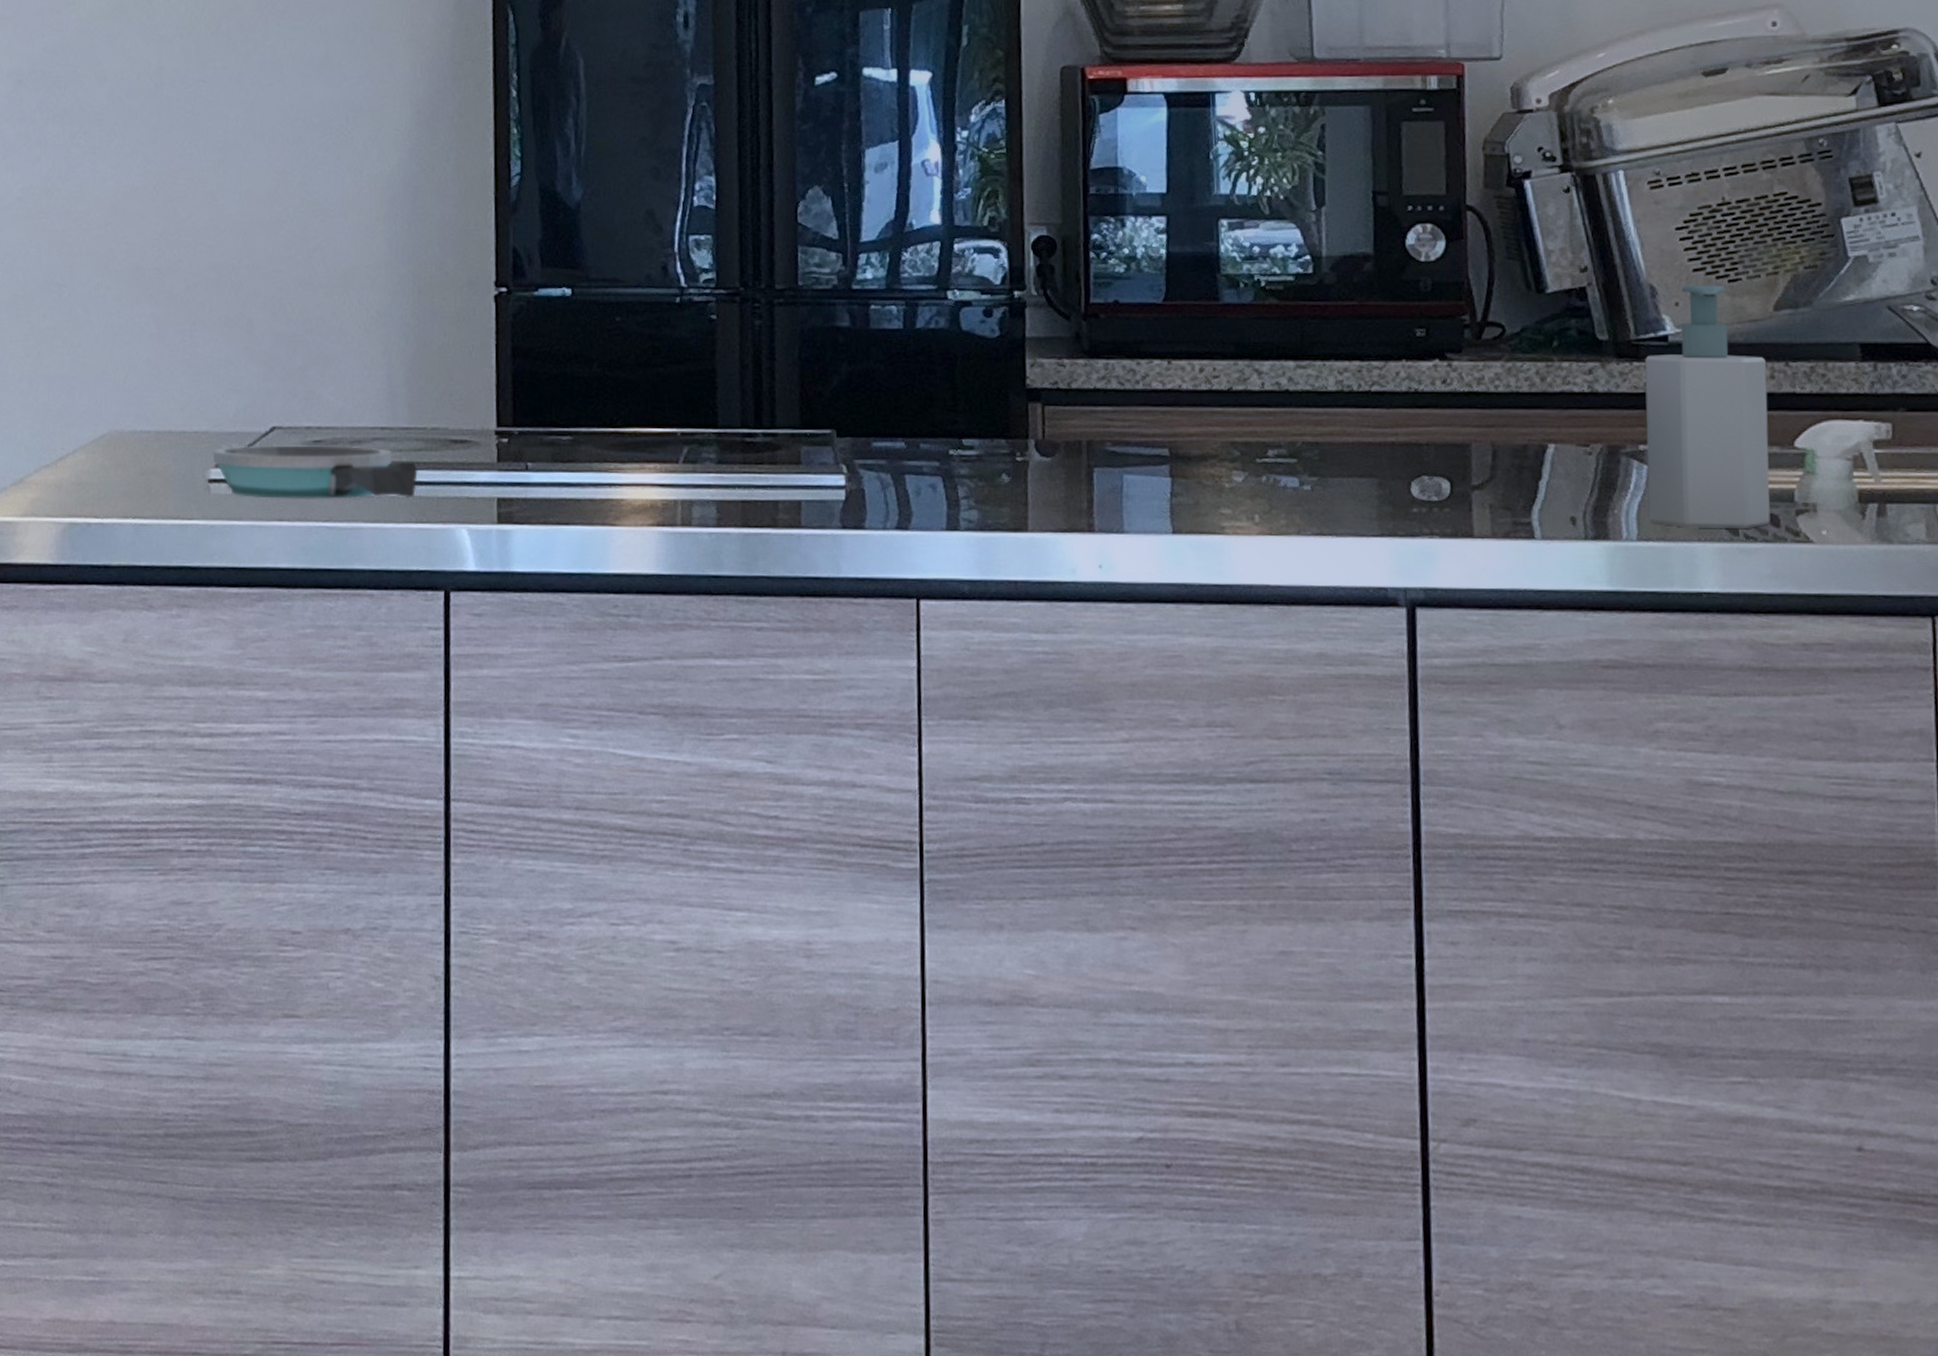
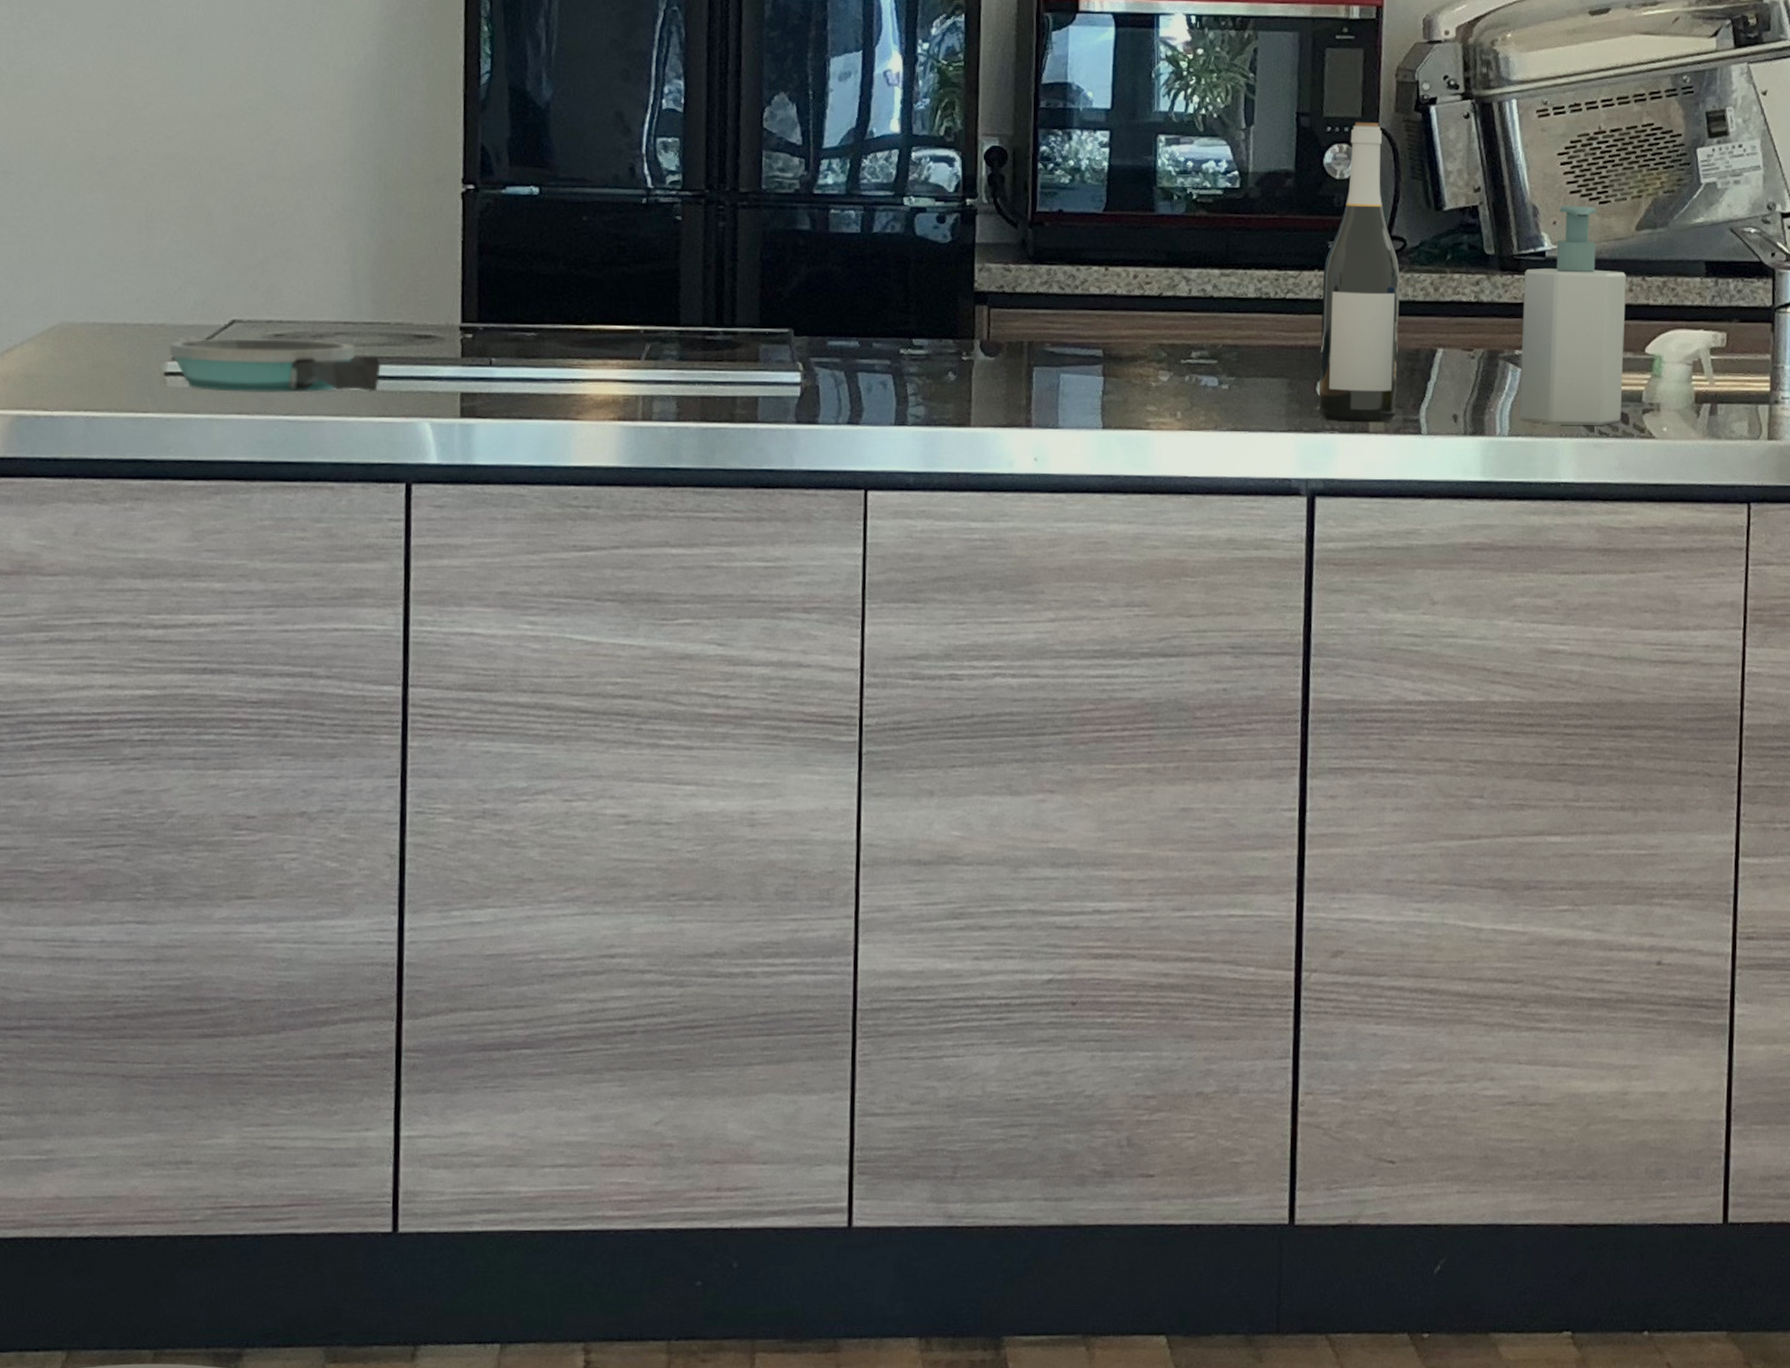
wine bottle: none [1411,199,1504,526] -> present [1318,122,1400,423]

